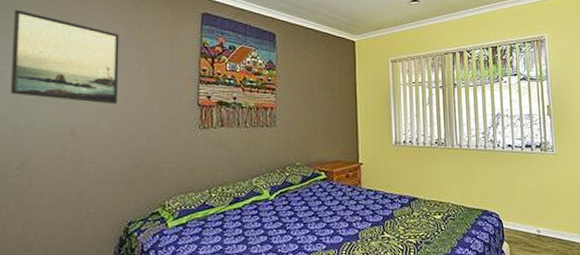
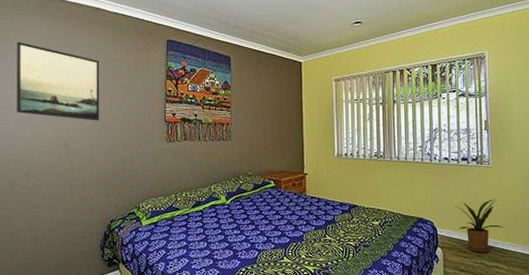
house plant: none [519,188,570,246] -> present [454,199,504,252]

